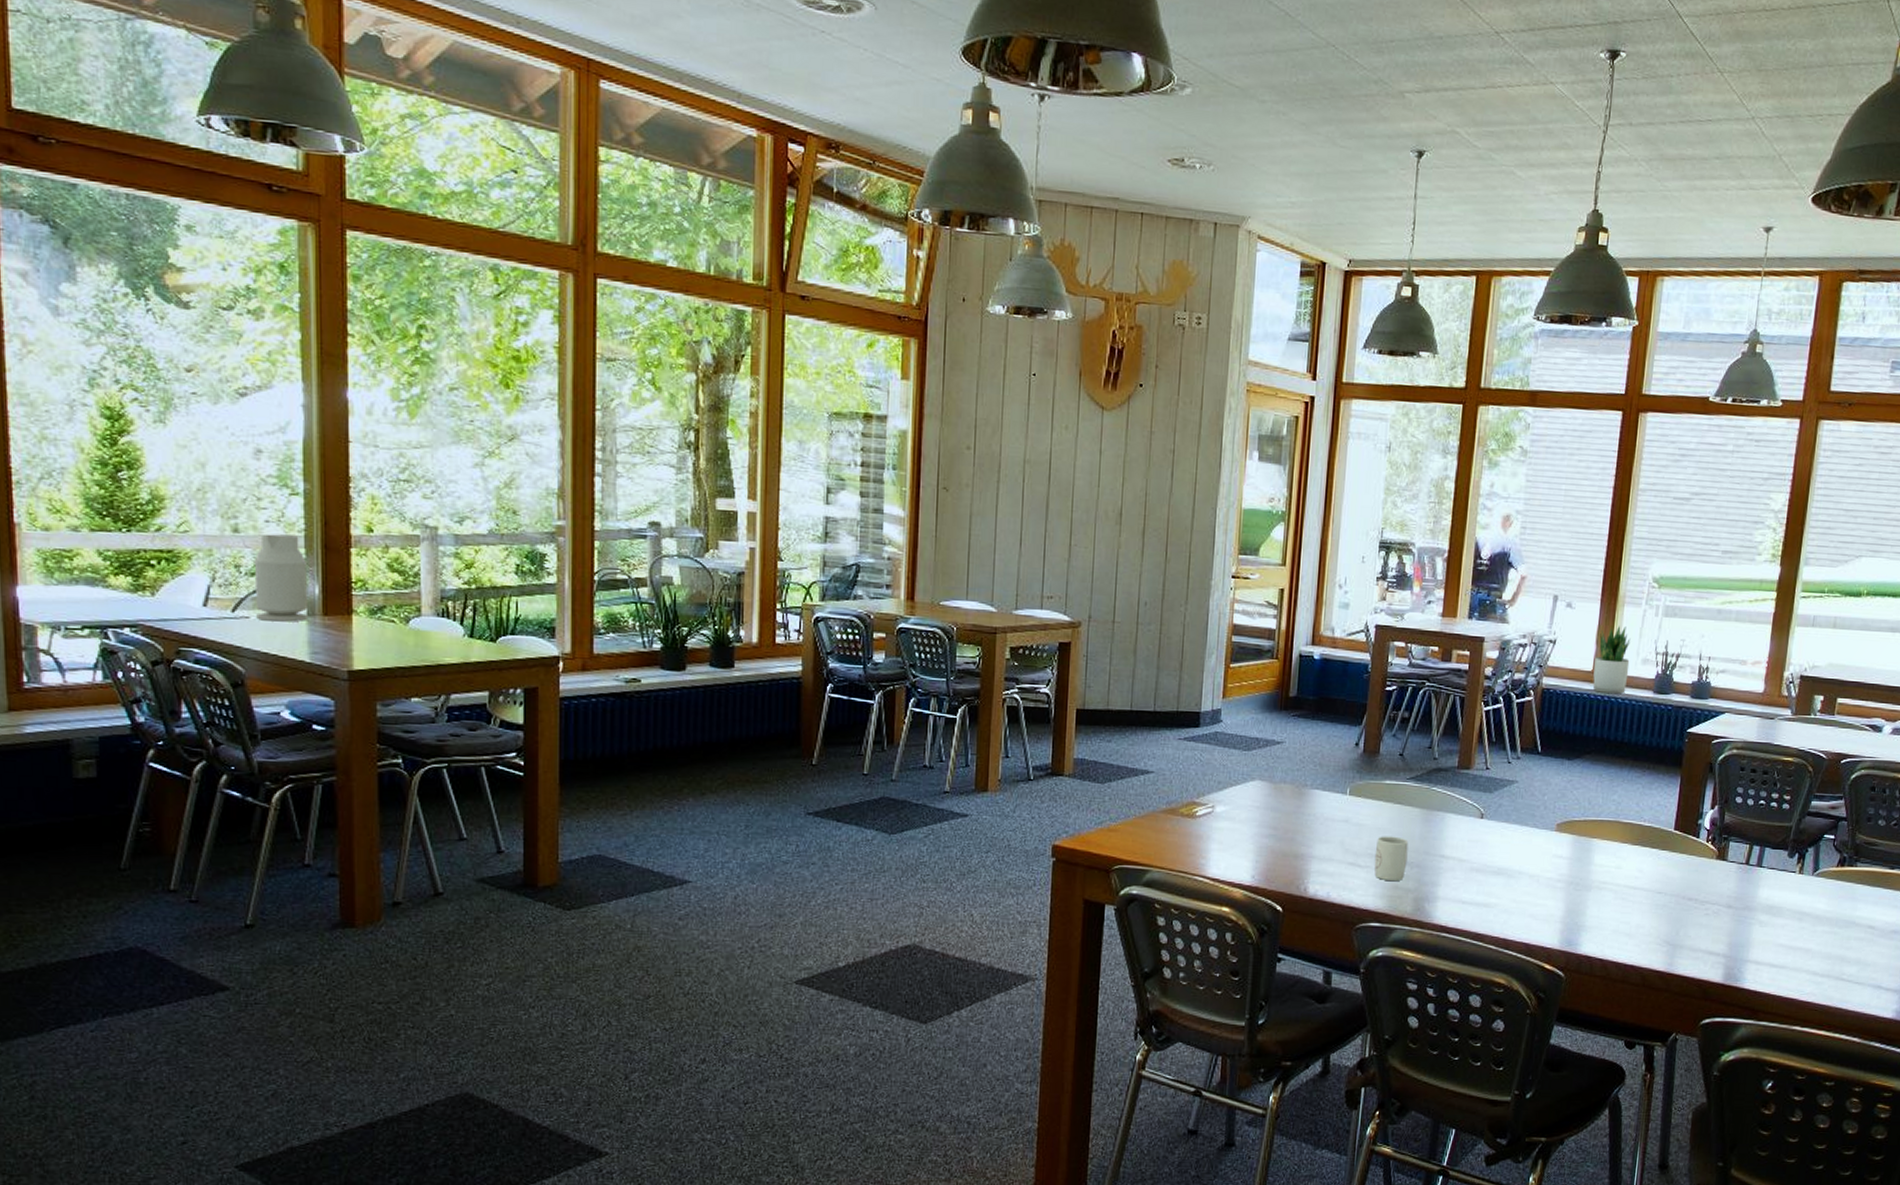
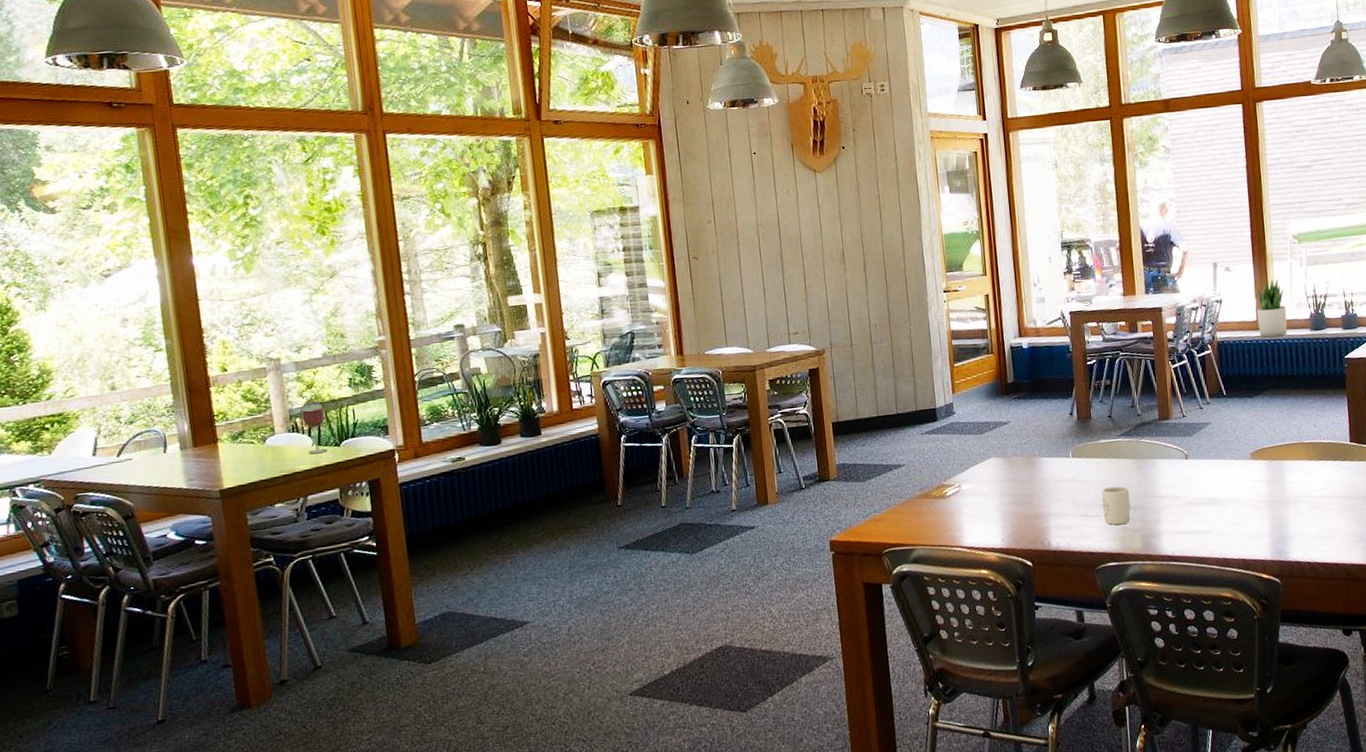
water jug: present [254,534,309,622] -> none [131,384,182,460]
wineglass: none [455,583,482,647] -> present [301,400,327,455]

